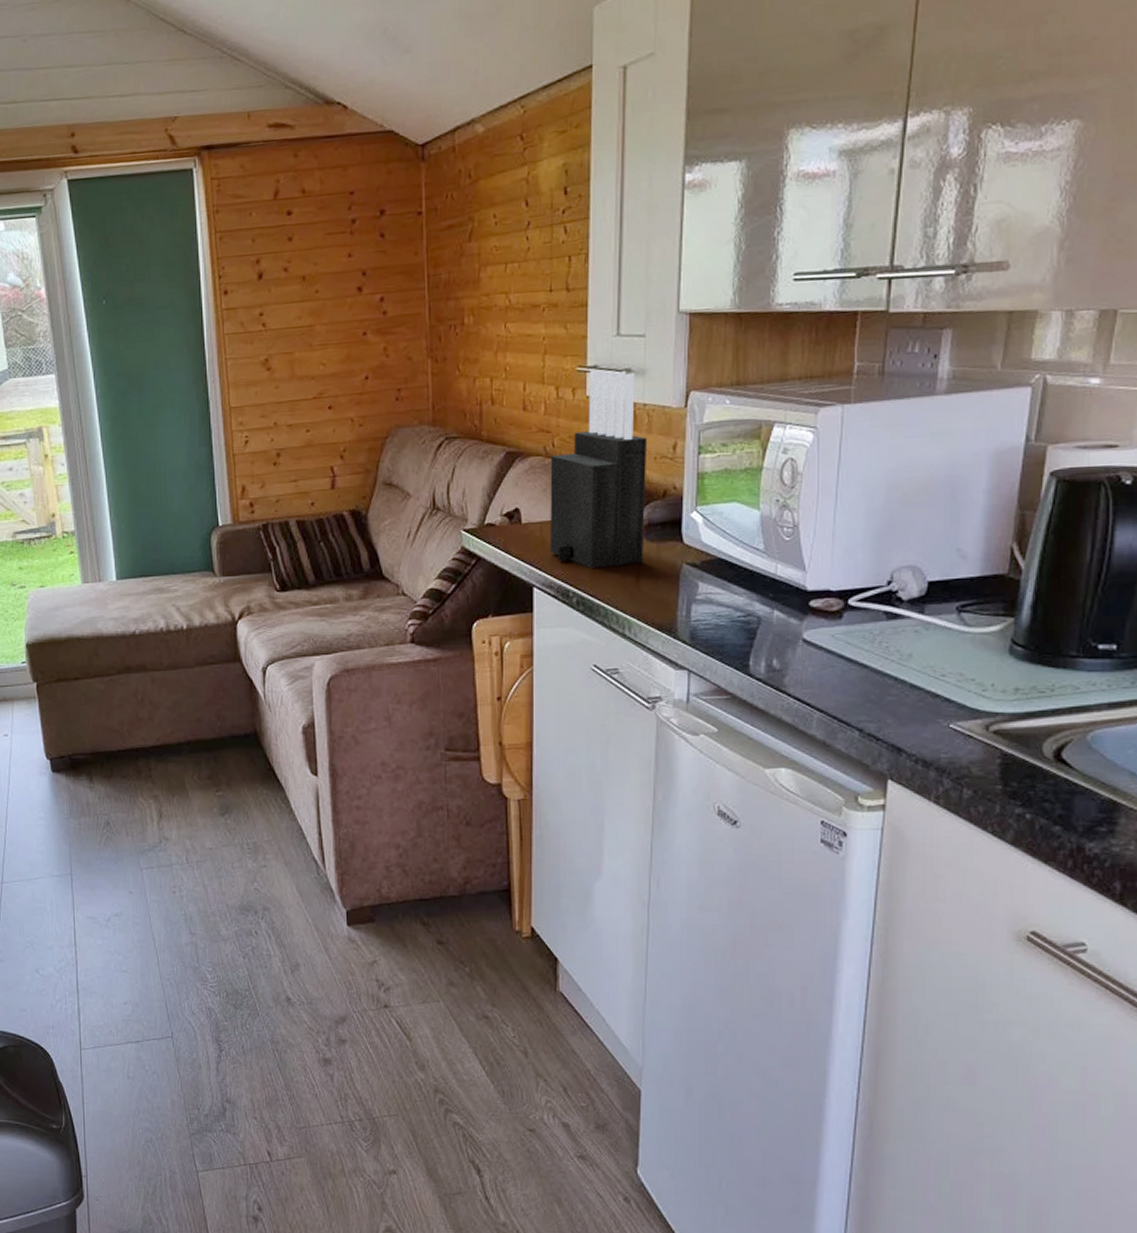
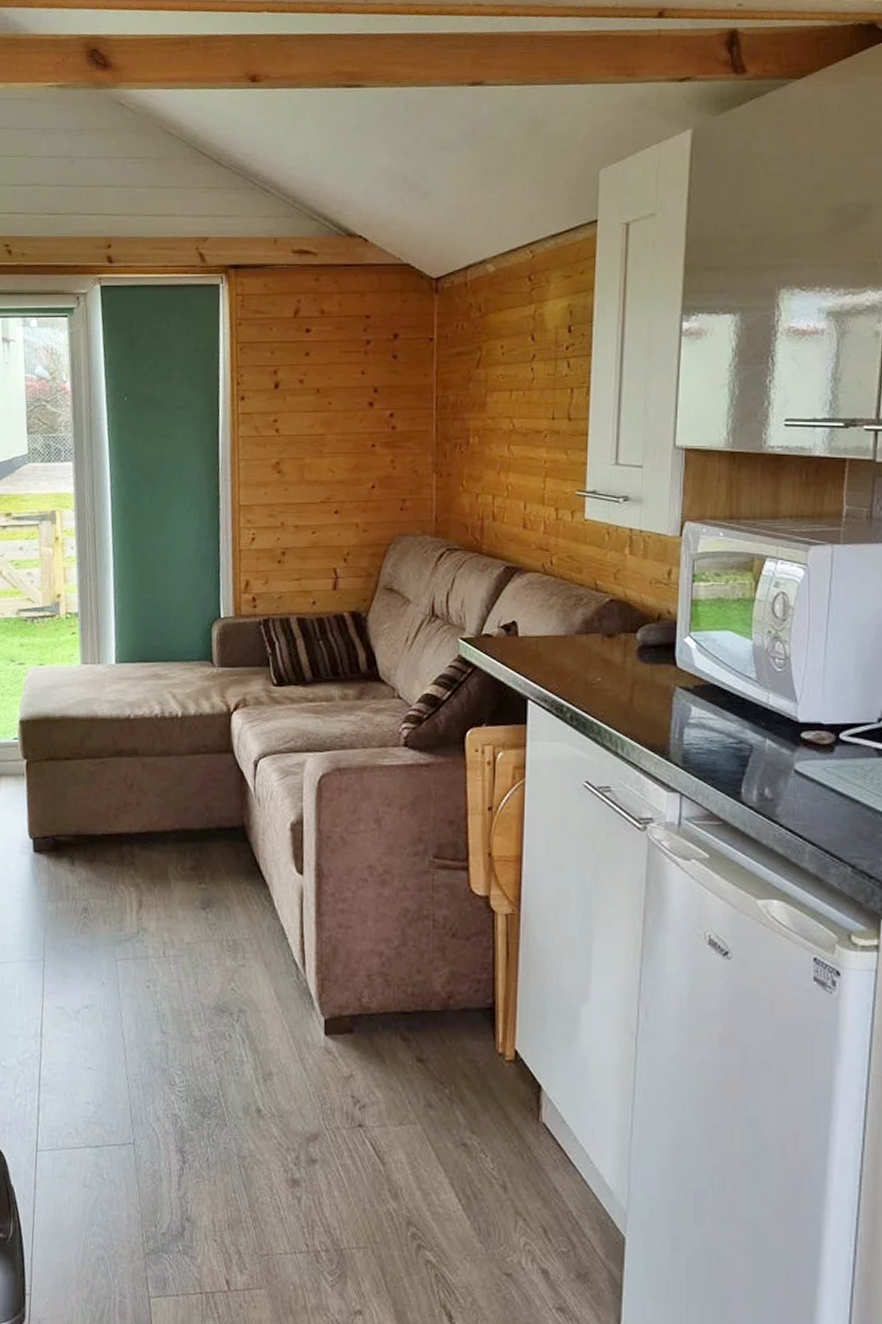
knife block: present [550,369,648,568] -> none [546,495,643,685]

